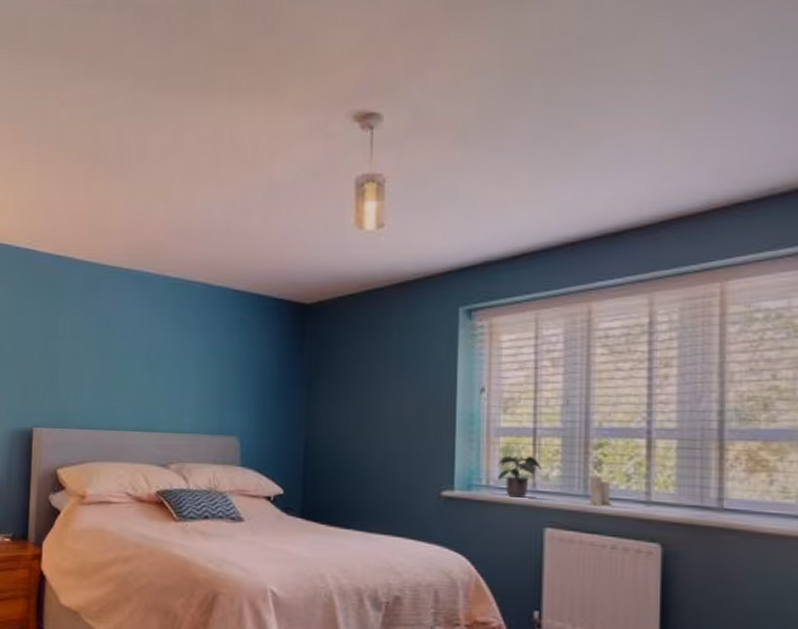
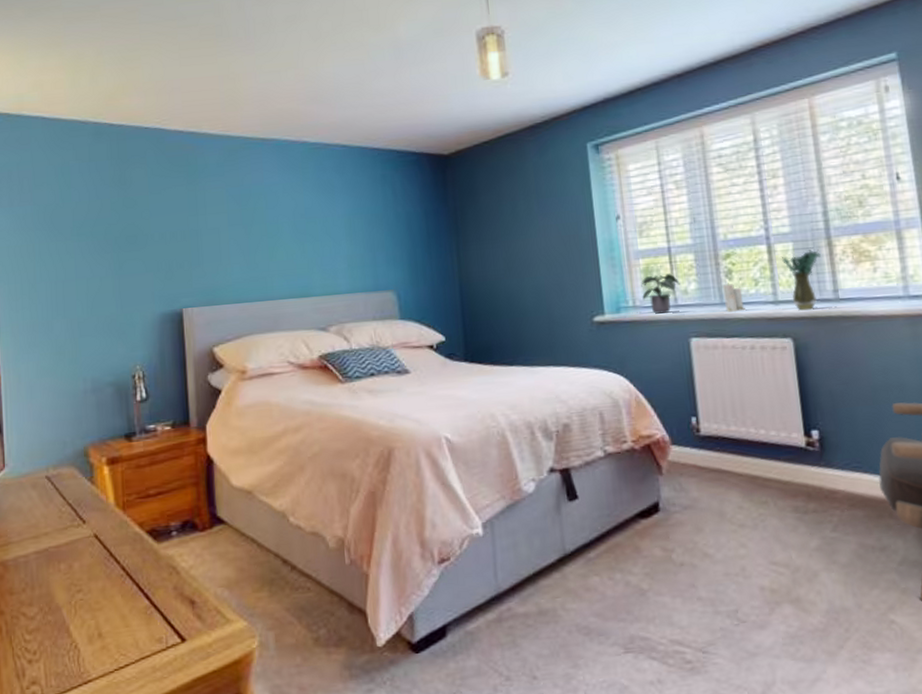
vase: none [661,448,709,516] -> present [781,247,821,311]

